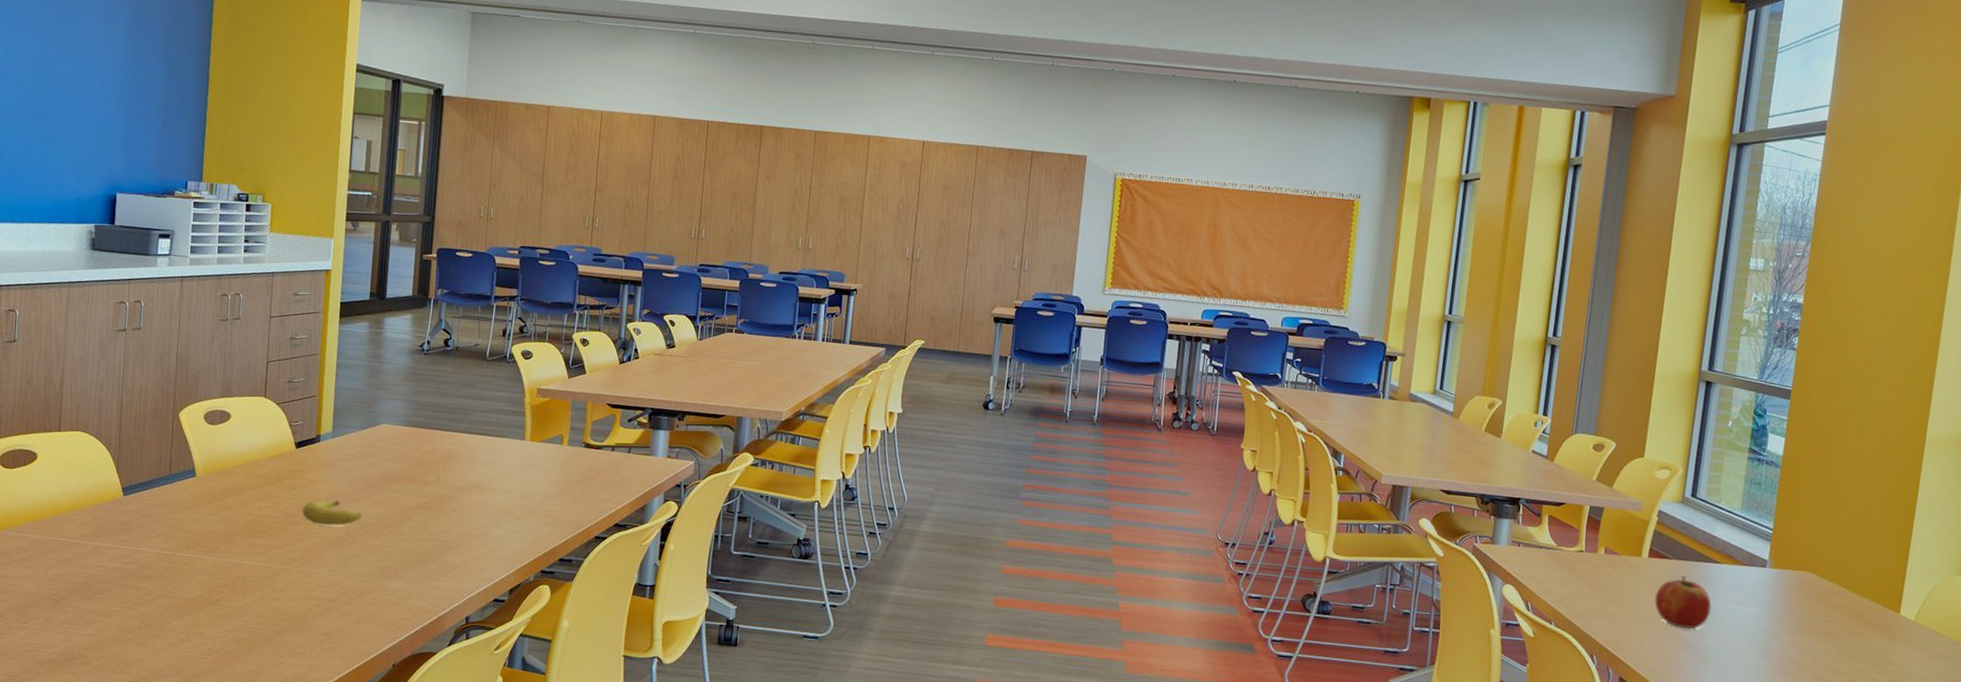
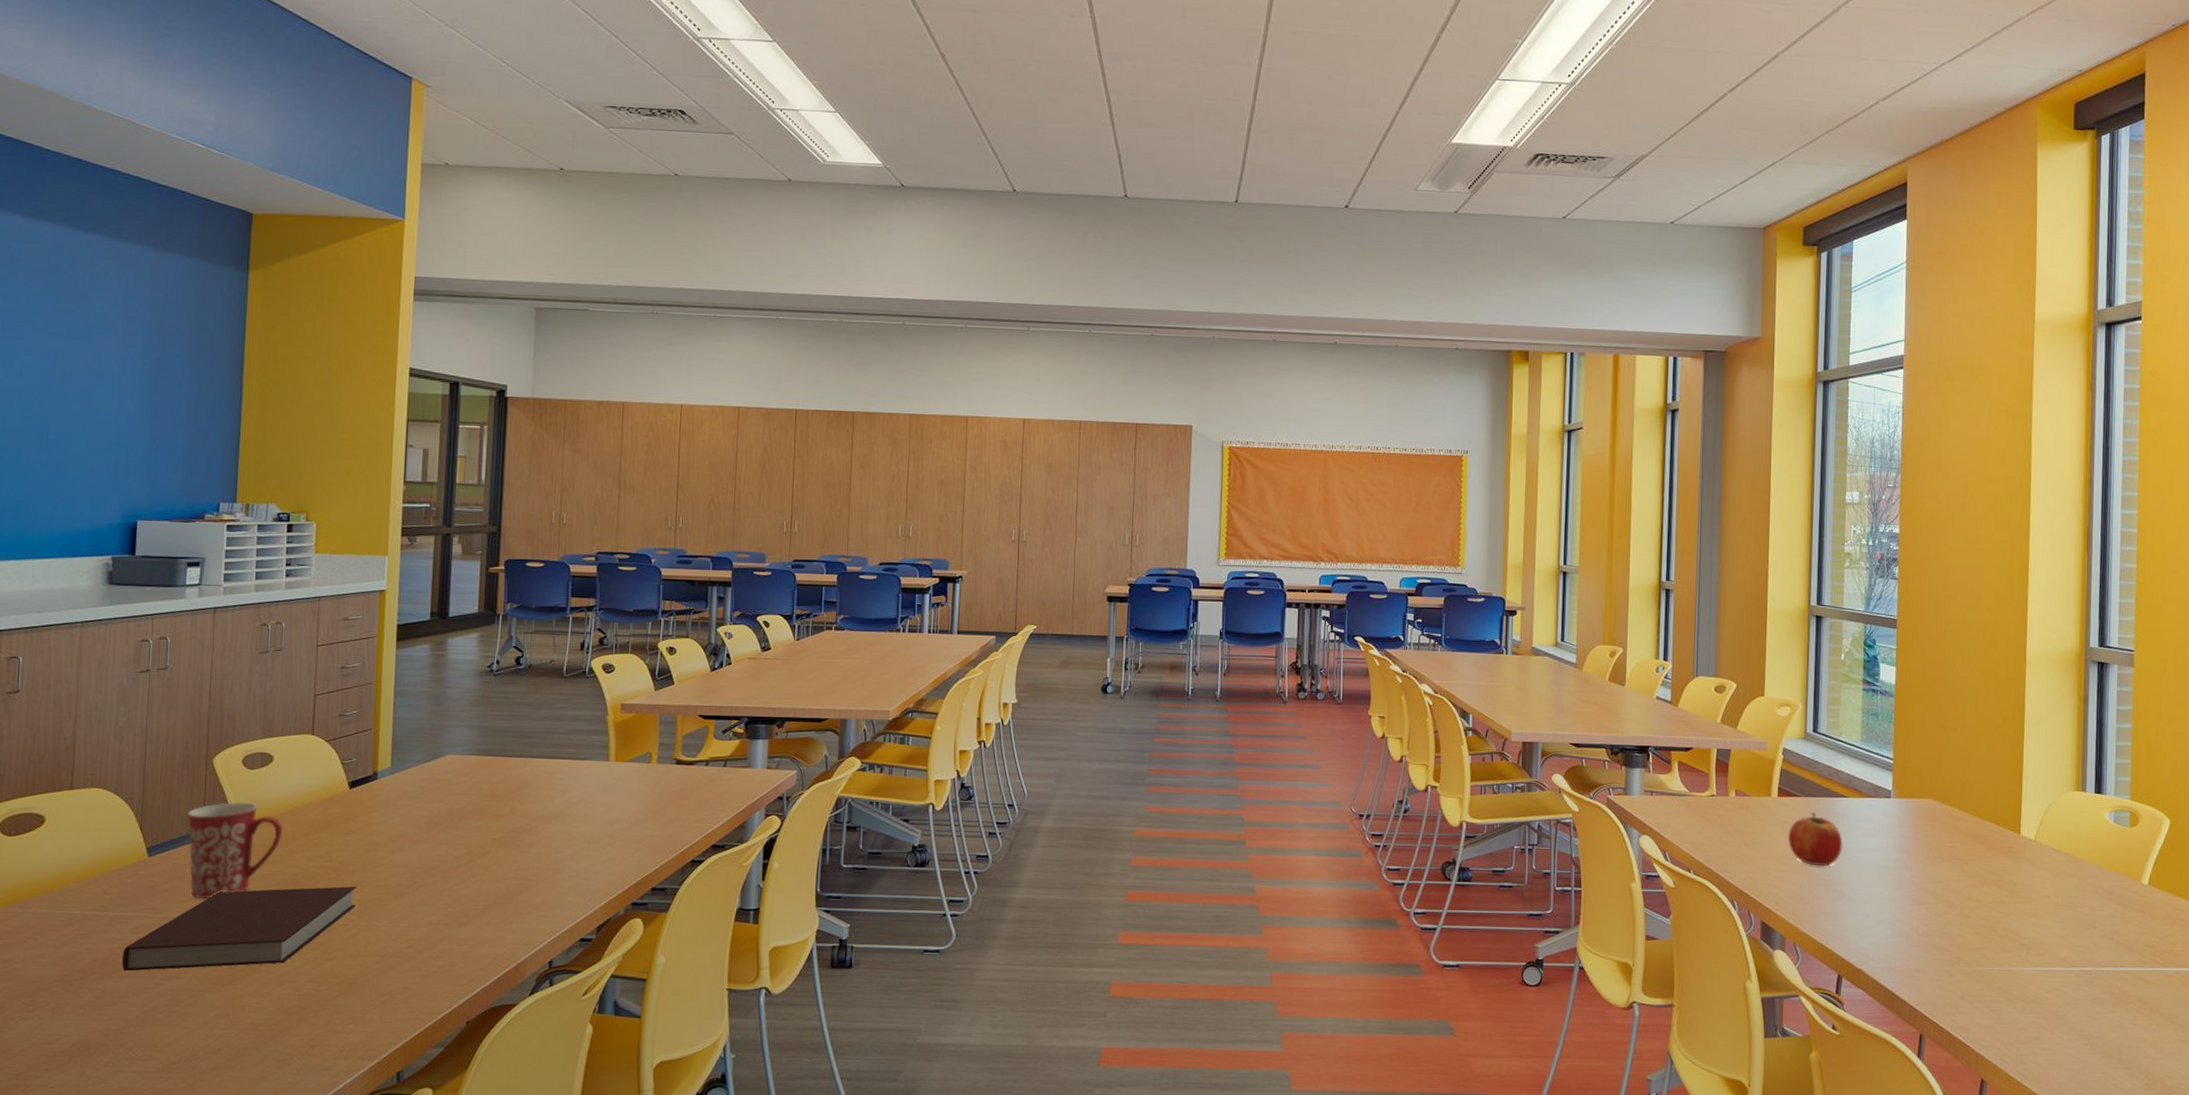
notebook: none [100,531,301,599] -> present [122,886,357,972]
mug: none [156,453,238,537] -> present [187,802,283,899]
fruit: present [301,500,362,526] -> none [357,842,427,872]

